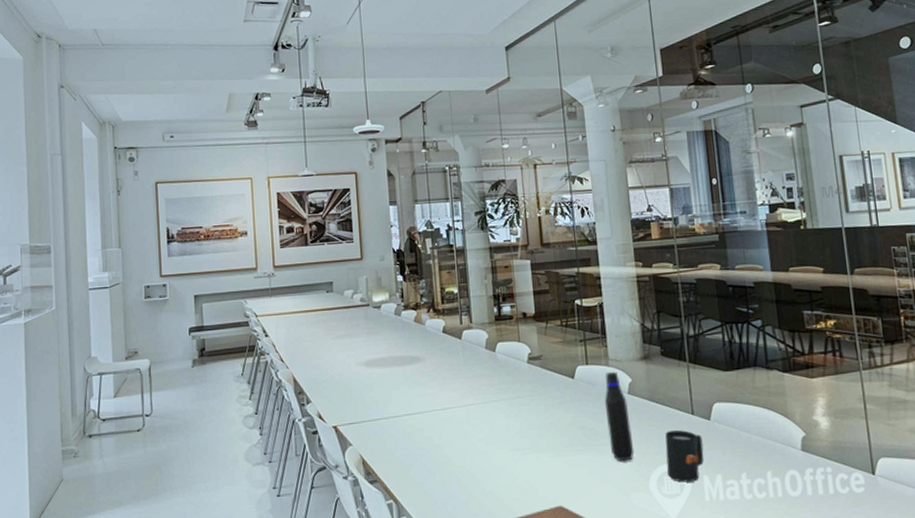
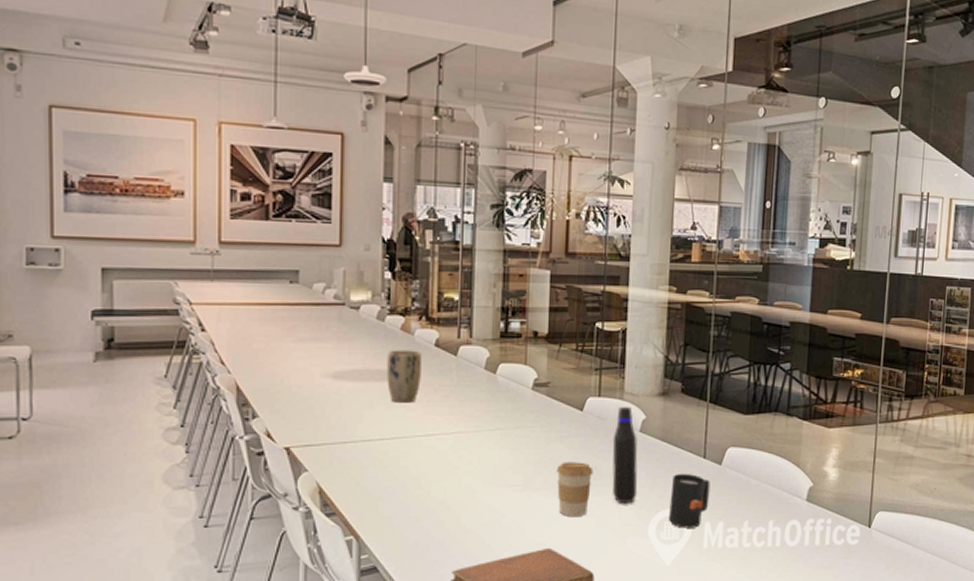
plant pot: none [406,337,435,383] -> present [387,349,422,403]
coffee cup: none [557,424,591,475] -> present [556,462,593,516]

